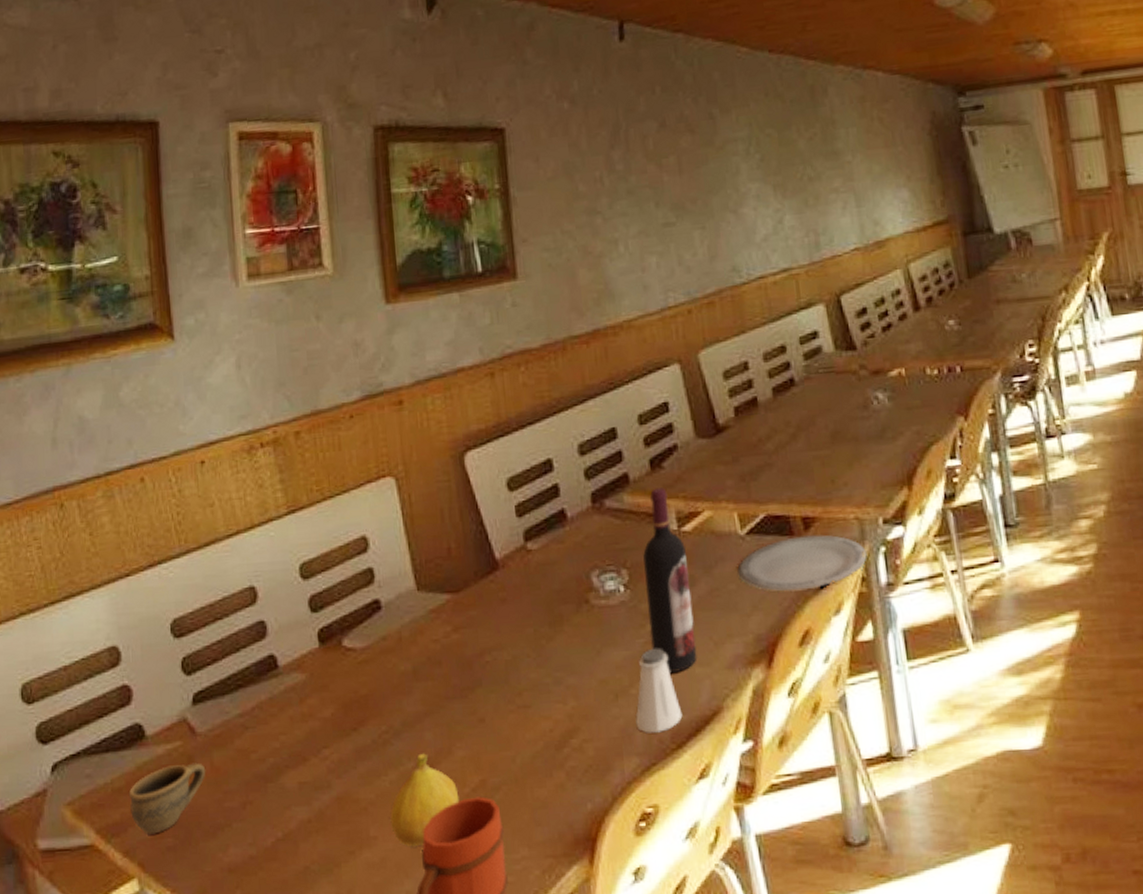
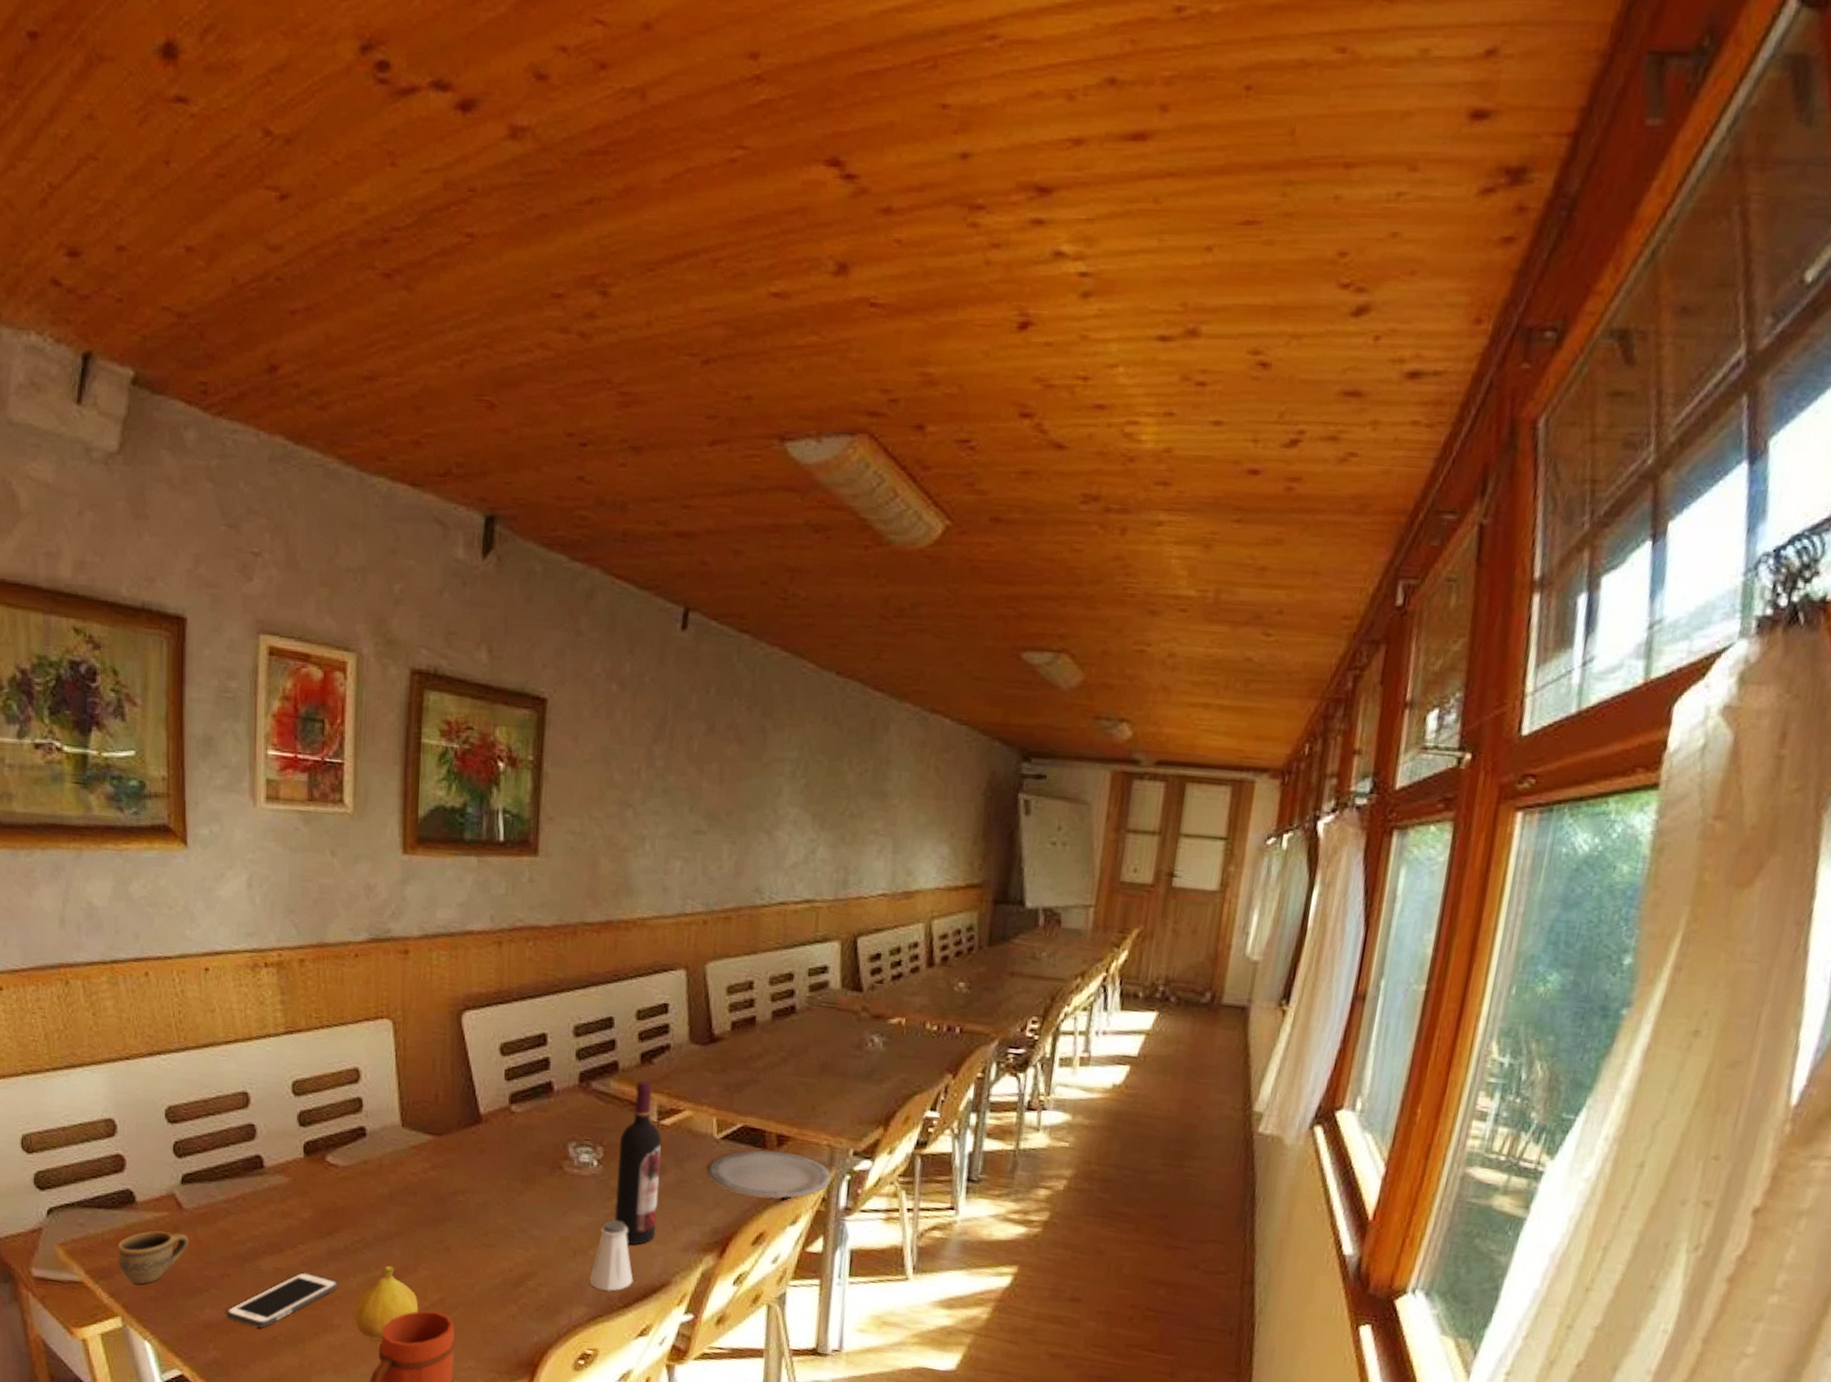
cell phone: none [251,780,371,859] -> present [225,1272,339,1328]

